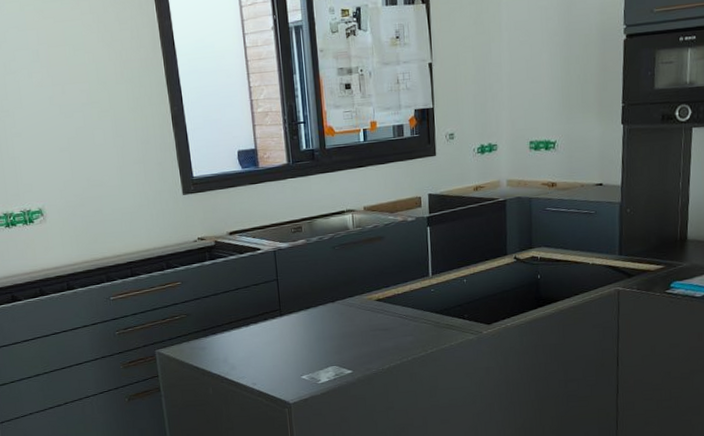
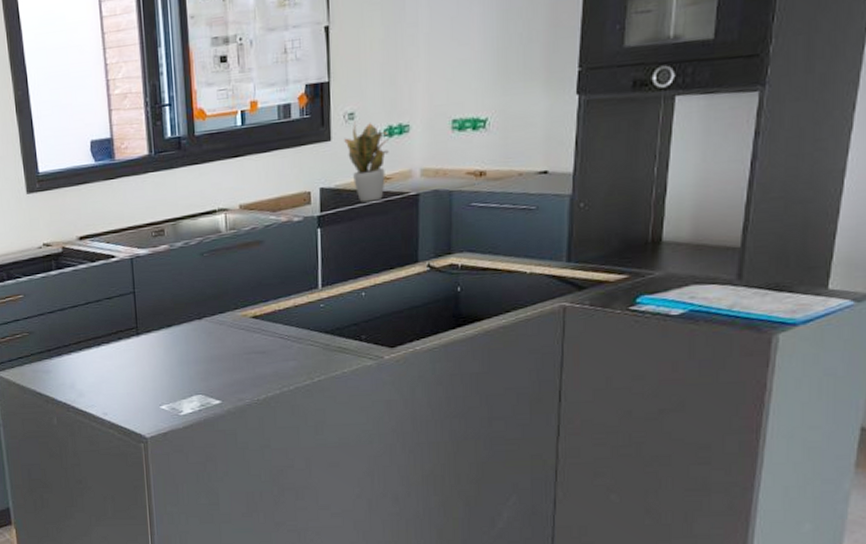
potted plant: none [446,141,482,206] -> present [344,122,389,203]

